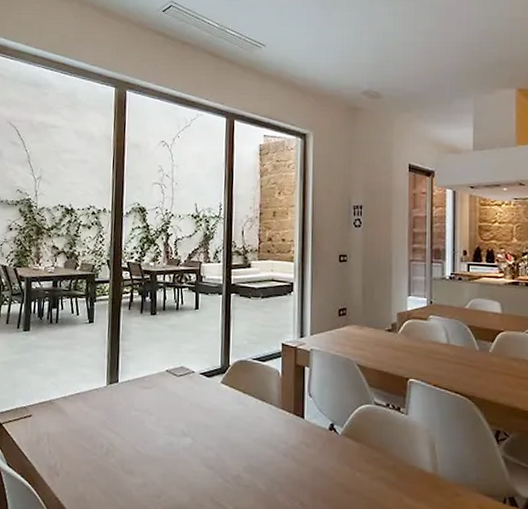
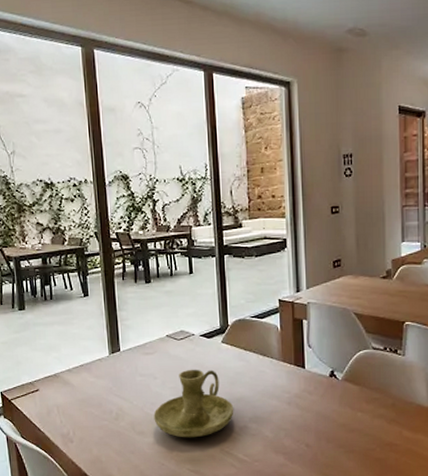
candle holder: none [145,408,228,484] -> present [153,369,234,438]

